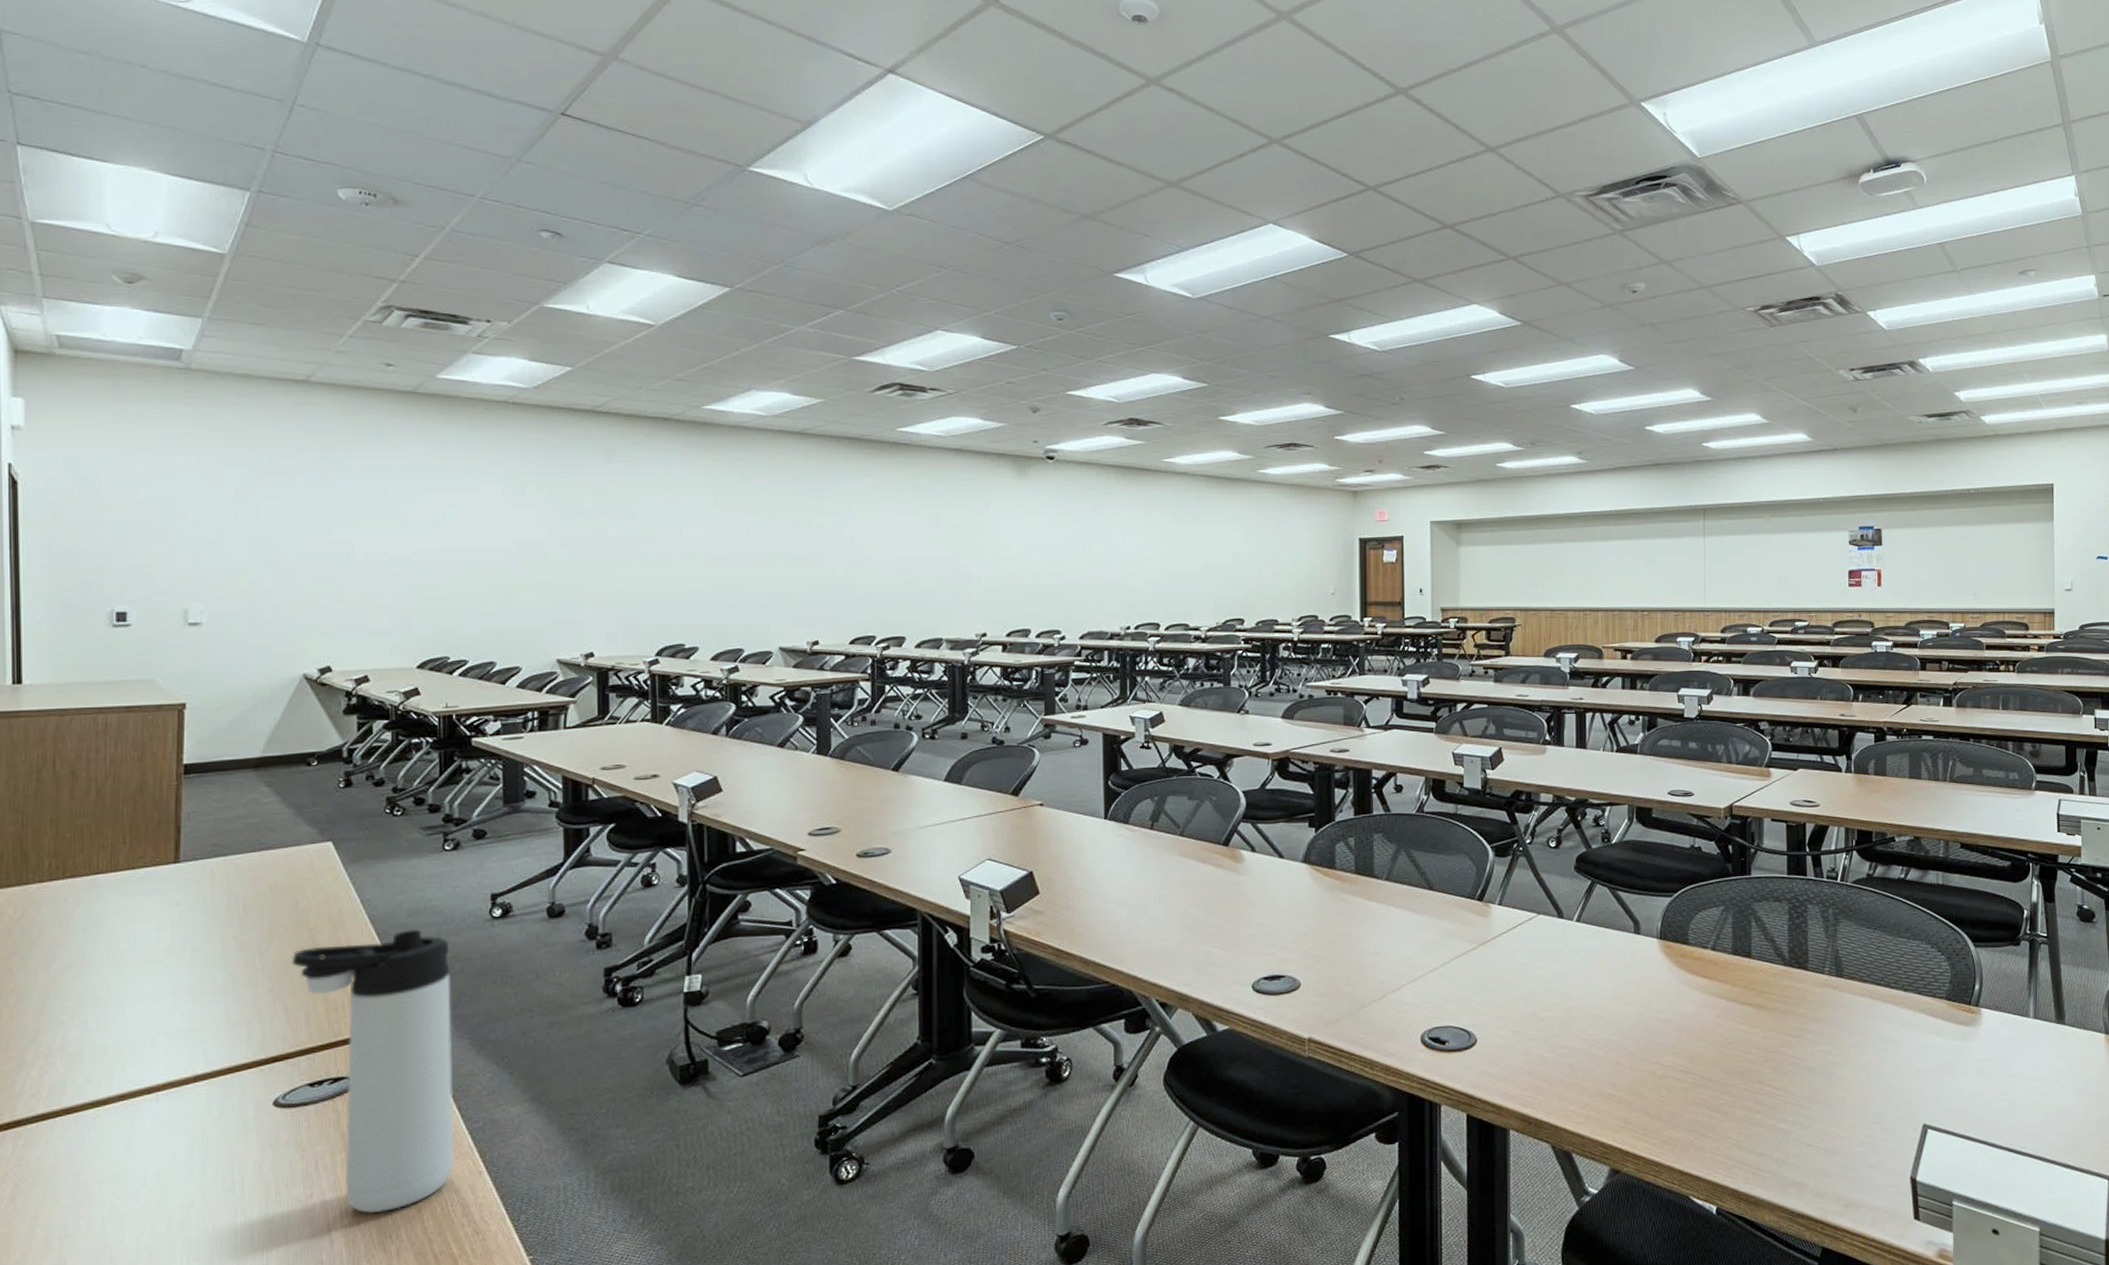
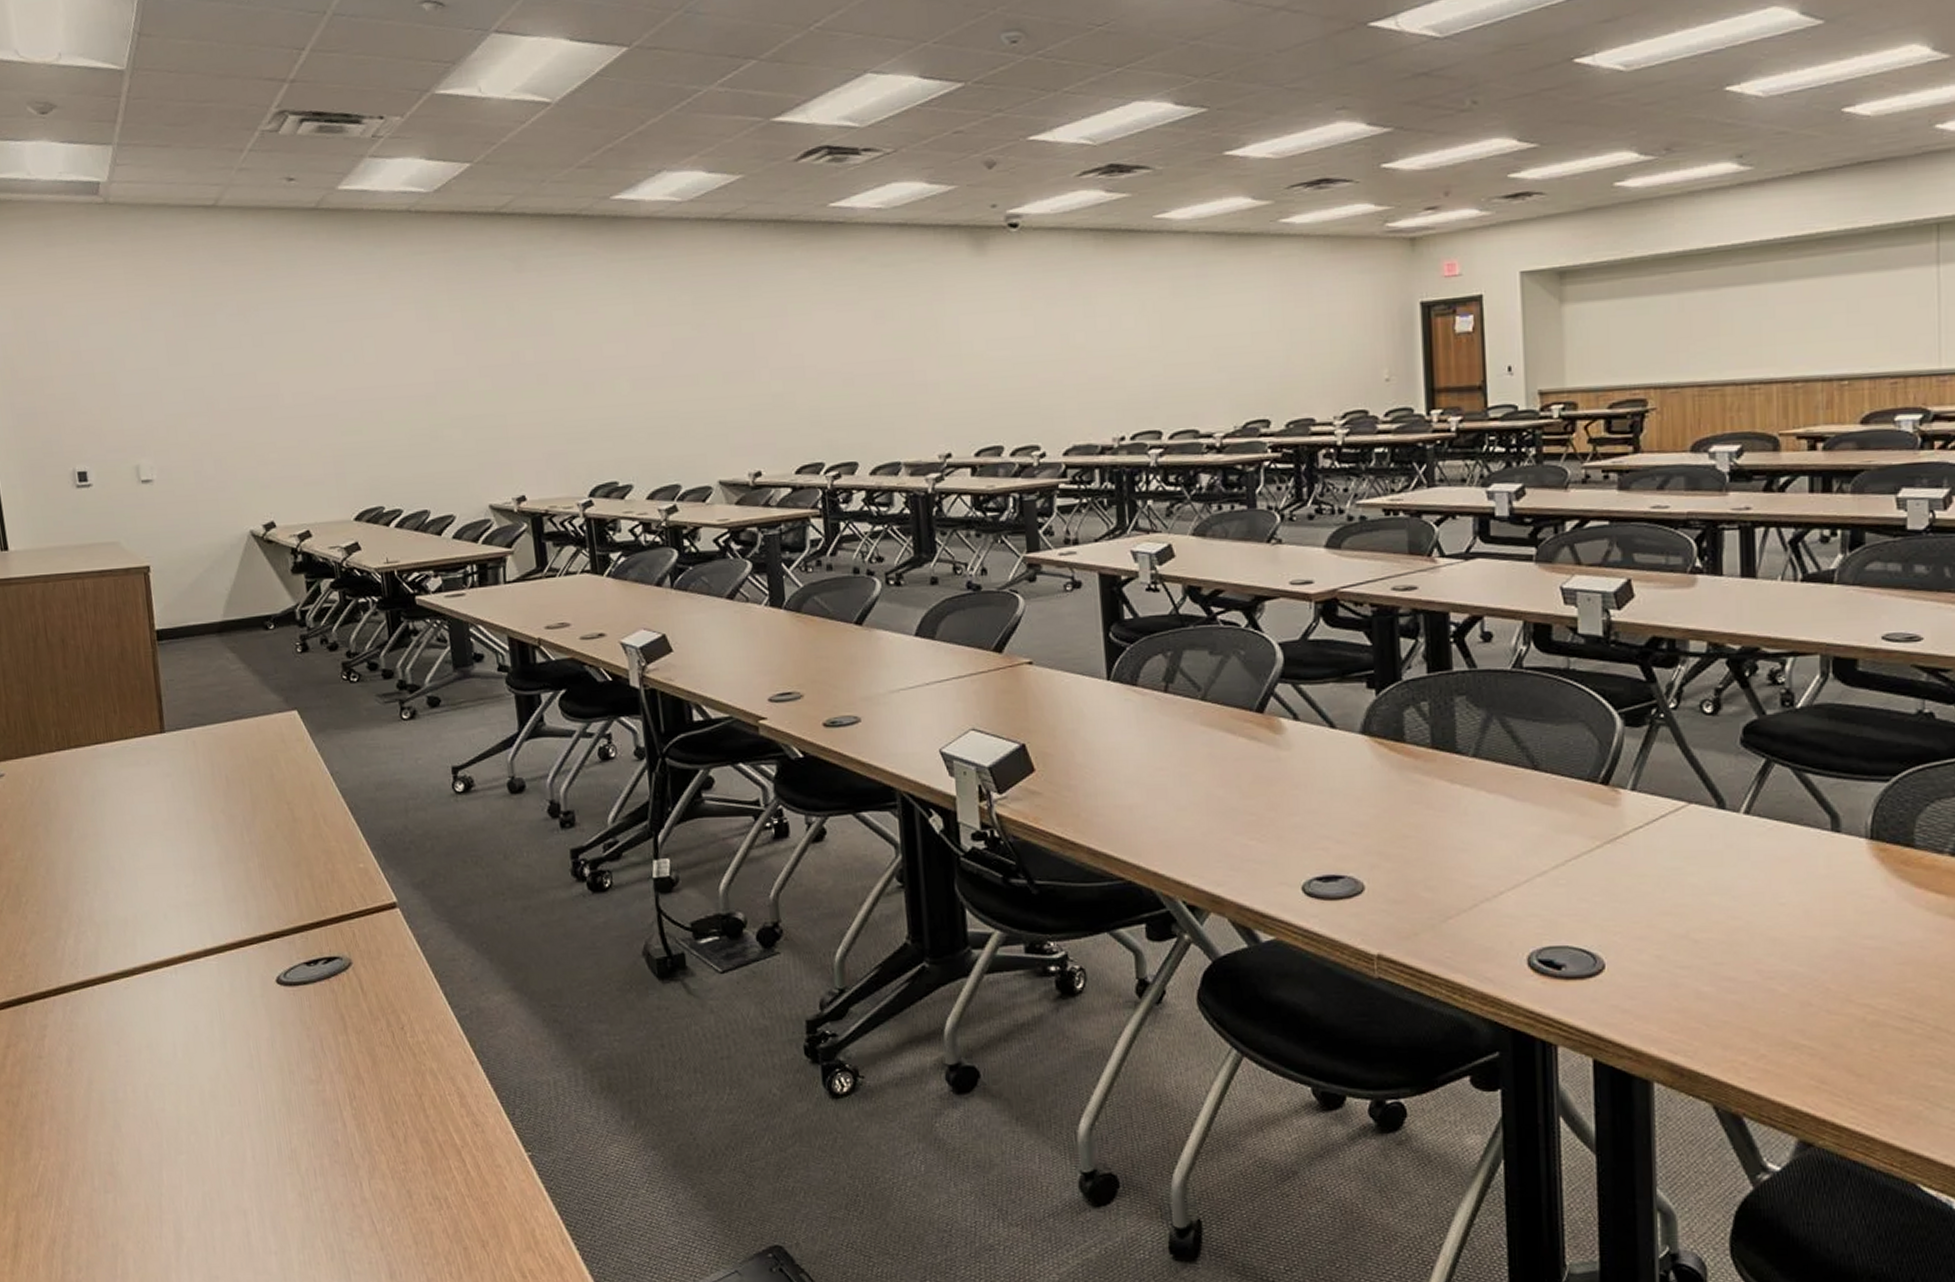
thermos bottle: present [291,929,455,1214] -> none [275,804,447,1098]

